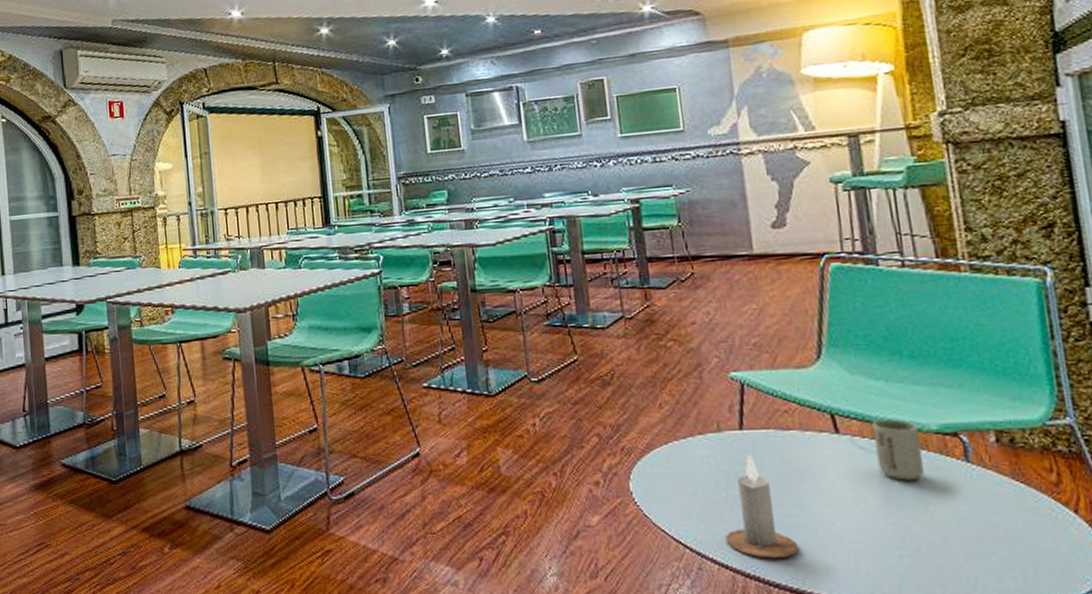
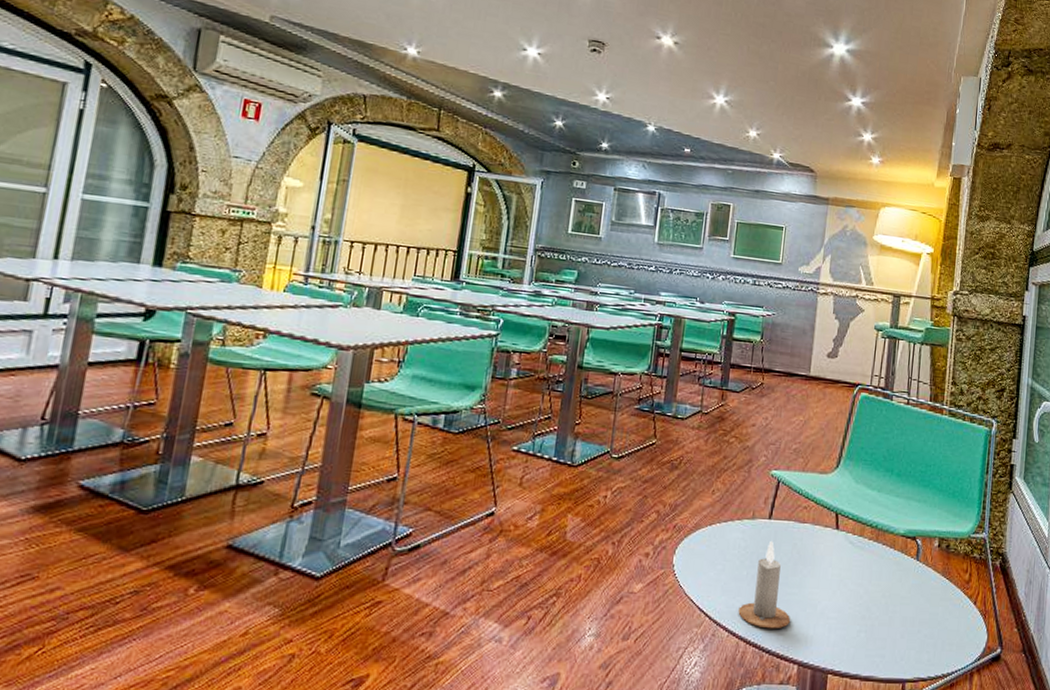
cup: present [872,418,924,481] -> none [859,521,891,572]

